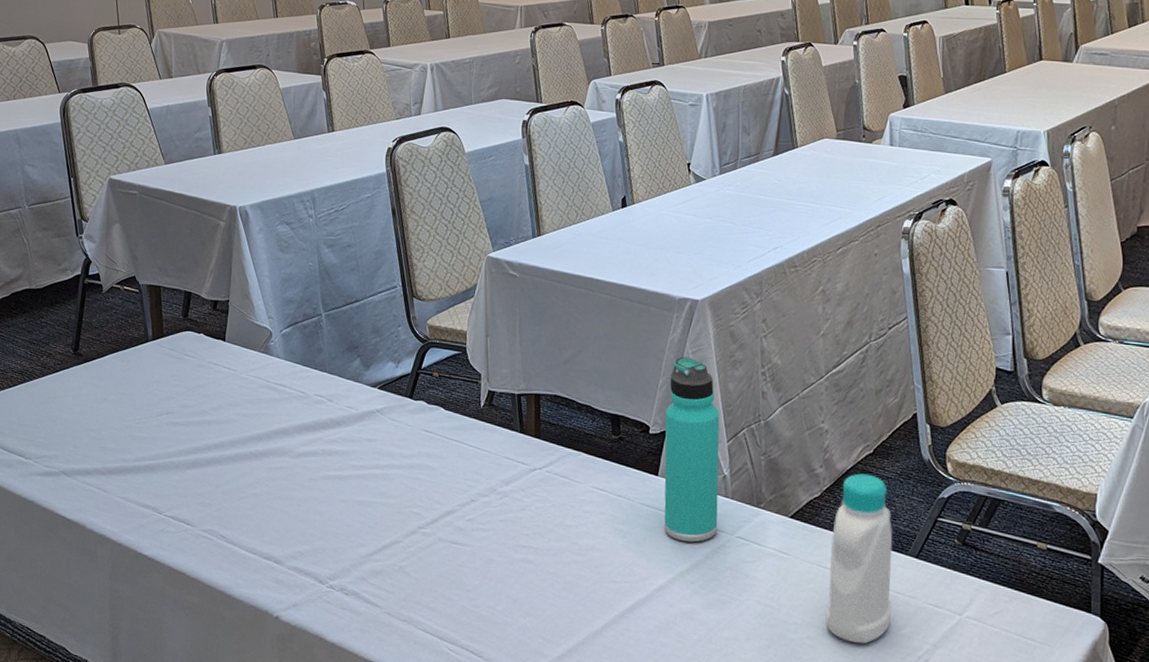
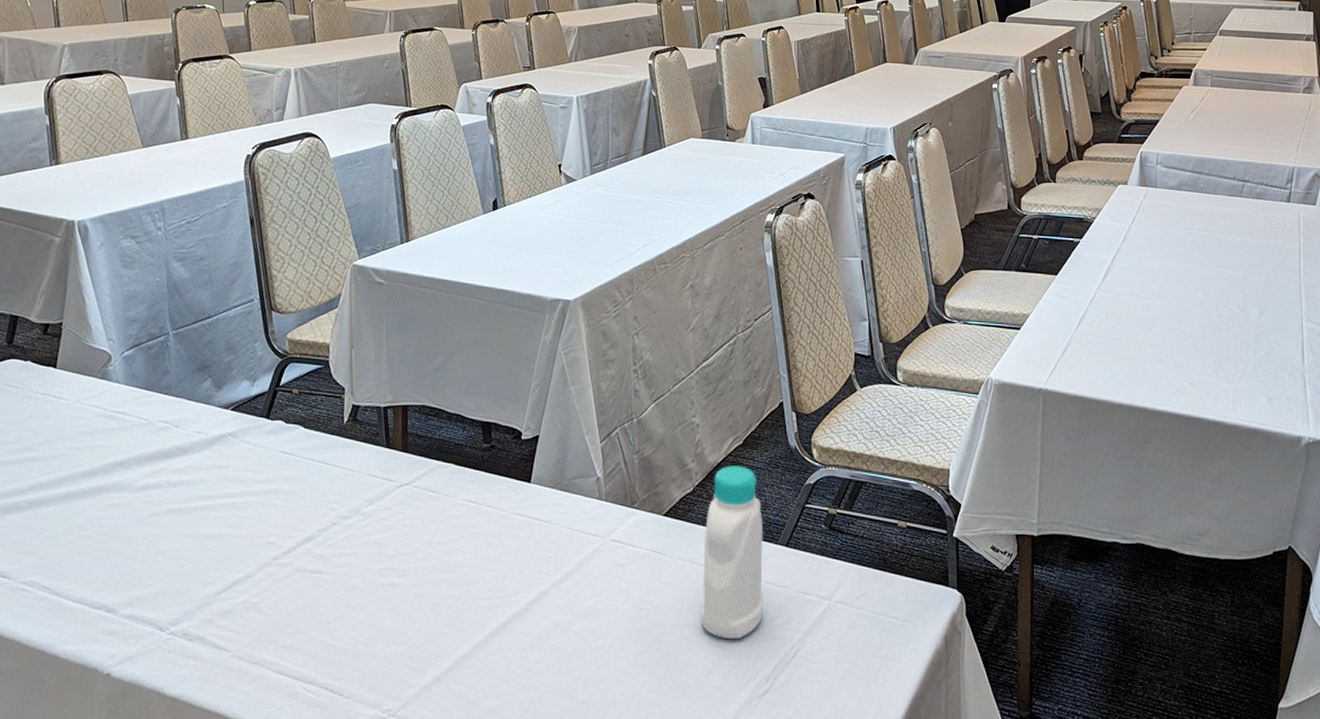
thermos bottle: present [664,357,720,543] -> none [537,359,593,550]

